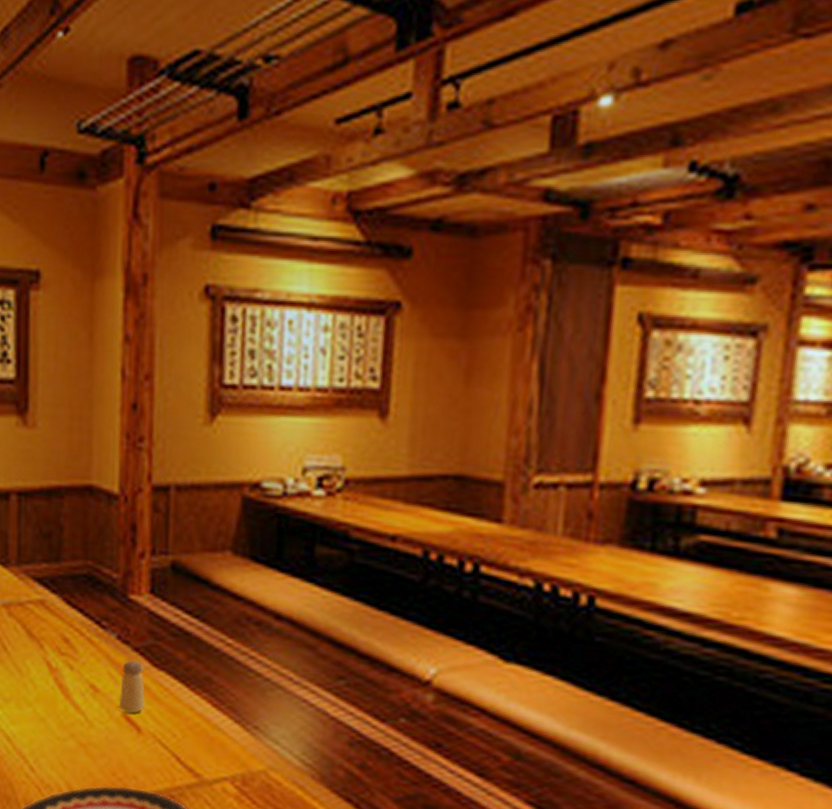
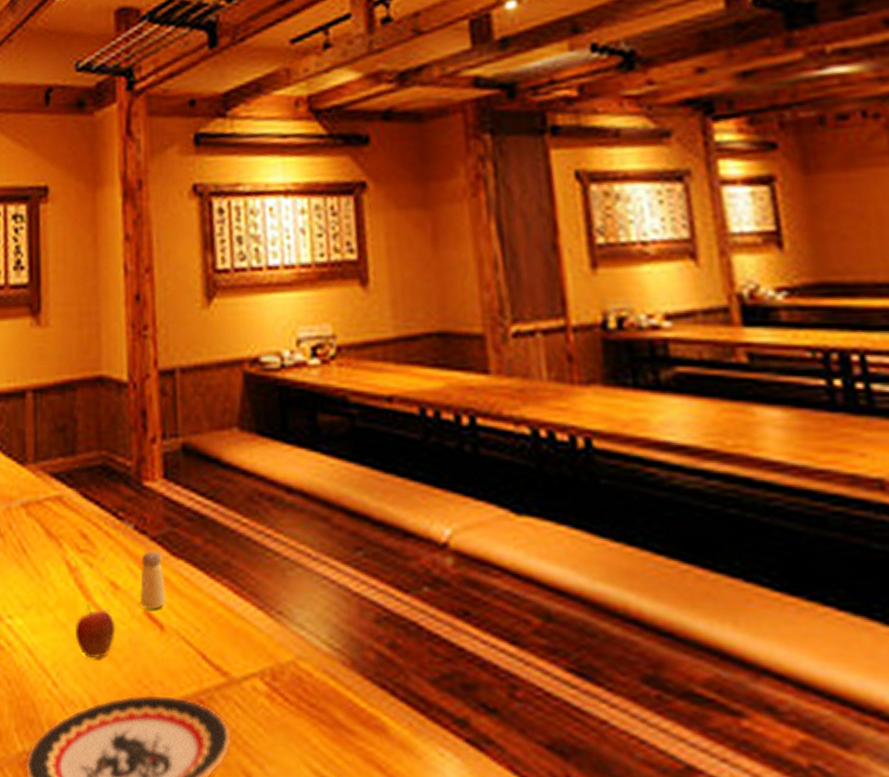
fruit: none [54,702,93,752] -> present [76,604,116,659]

